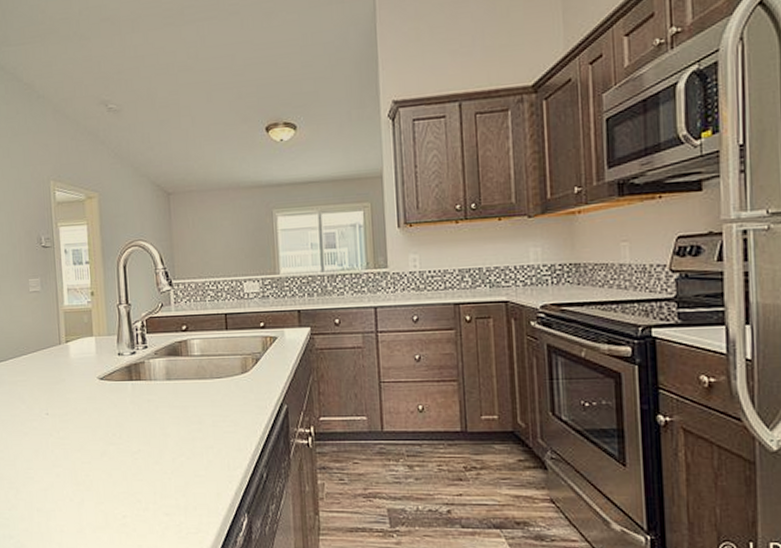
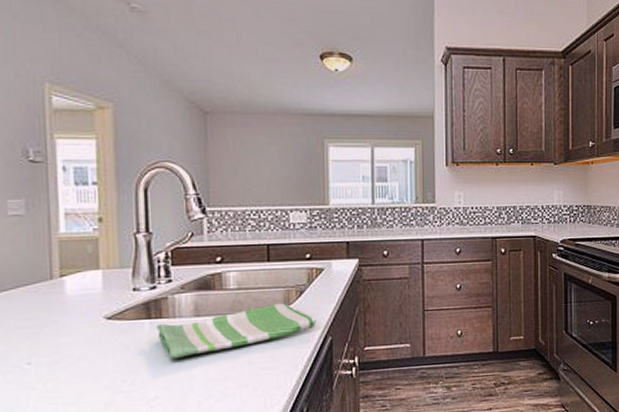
dish towel: none [136,370,273,417] -> present [155,303,317,359]

